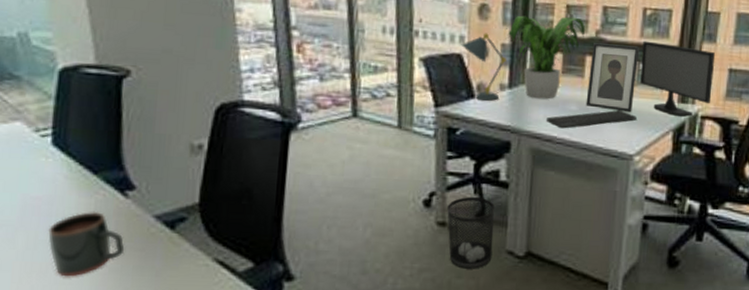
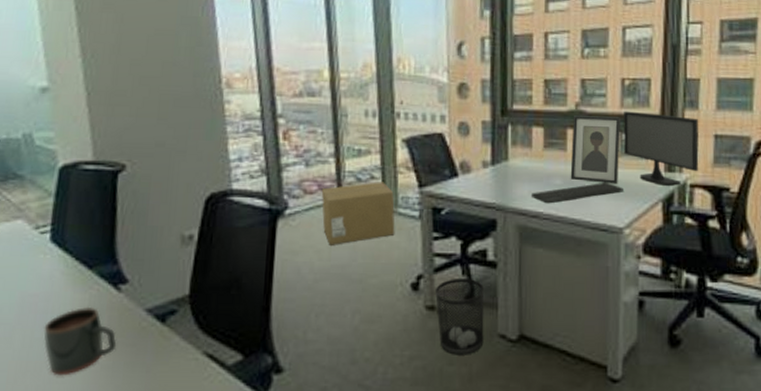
box: none [335,99,410,160] -> present [321,182,395,245]
desk lamp: present [461,33,507,101] -> none [442,111,488,179]
potted plant: present [505,15,586,99] -> none [484,91,565,175]

